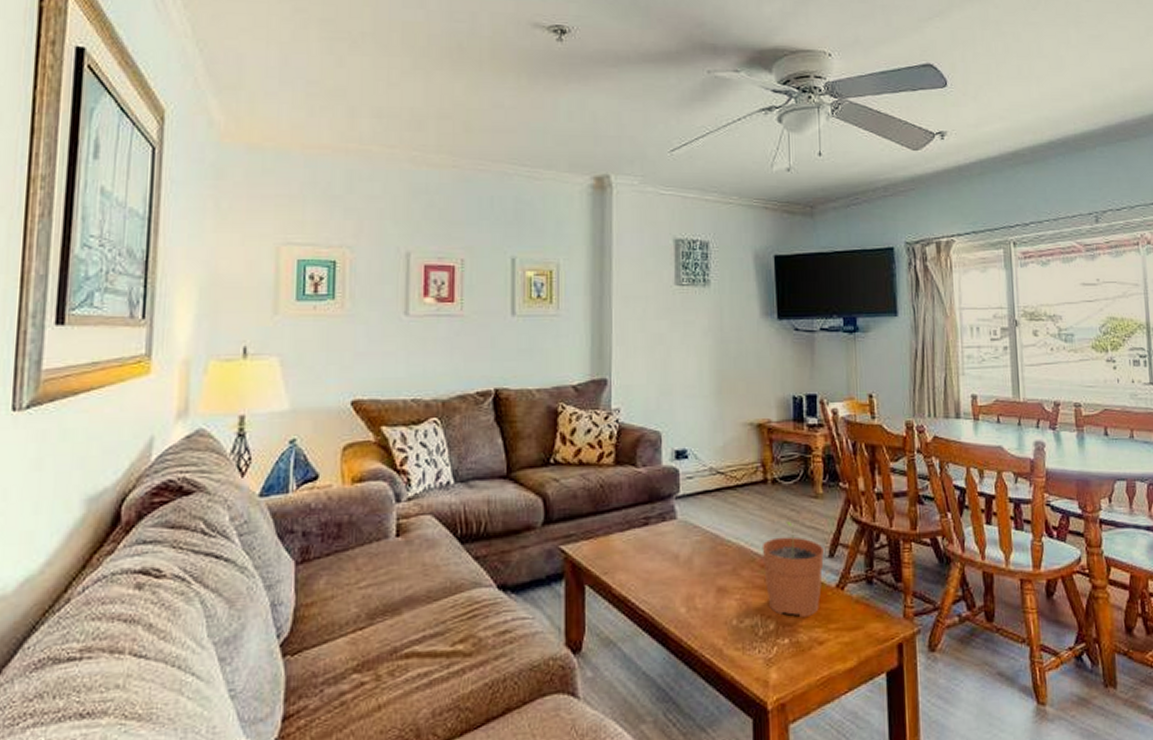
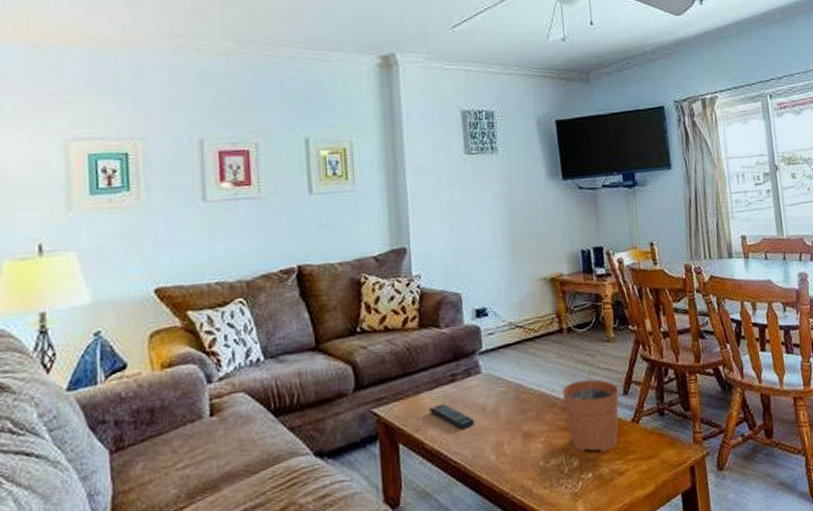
remote control: none [620,547,665,578] -> present [429,403,474,430]

